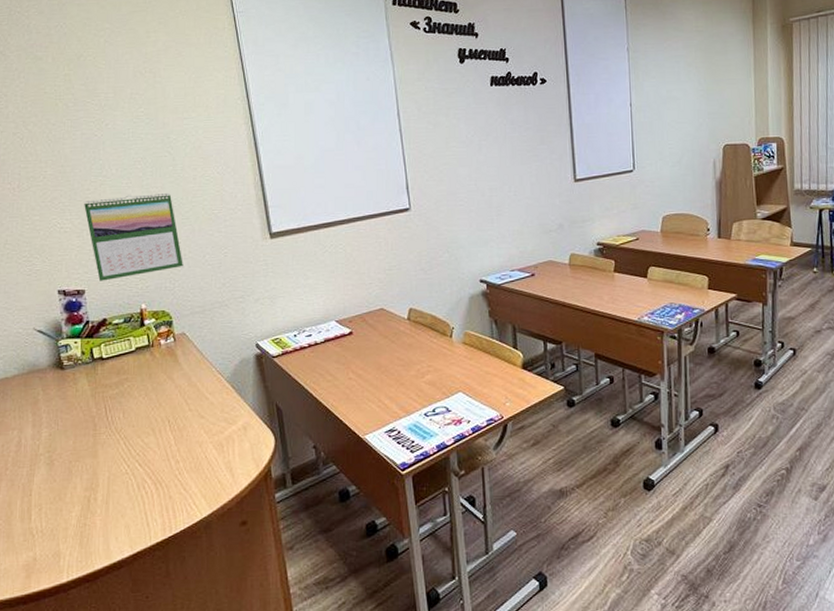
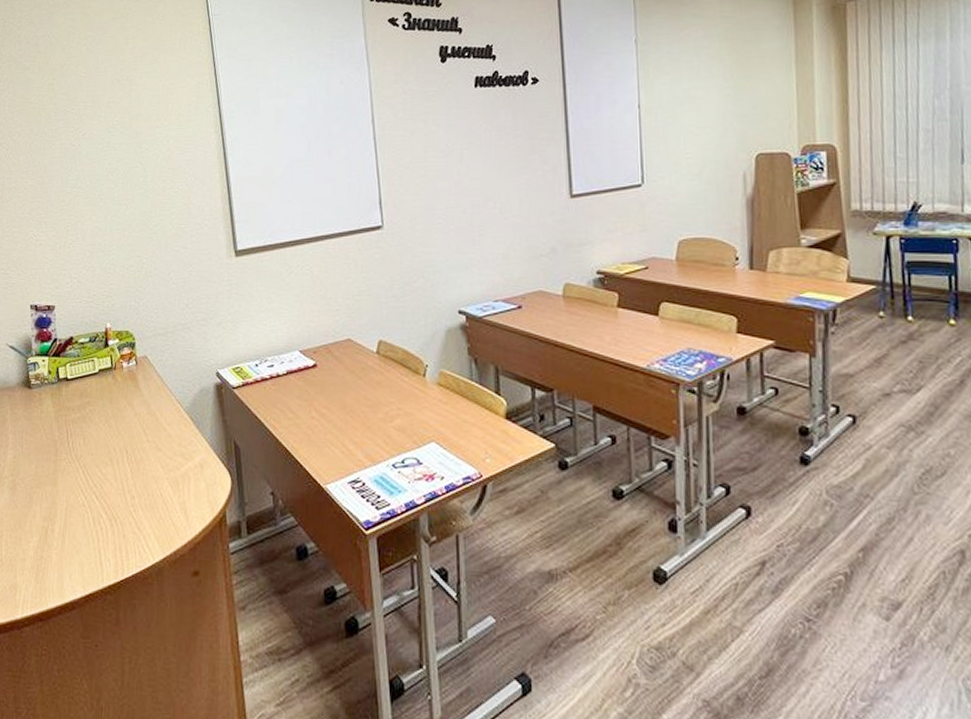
calendar: present [84,193,183,281] -> none [59,206,149,297]

